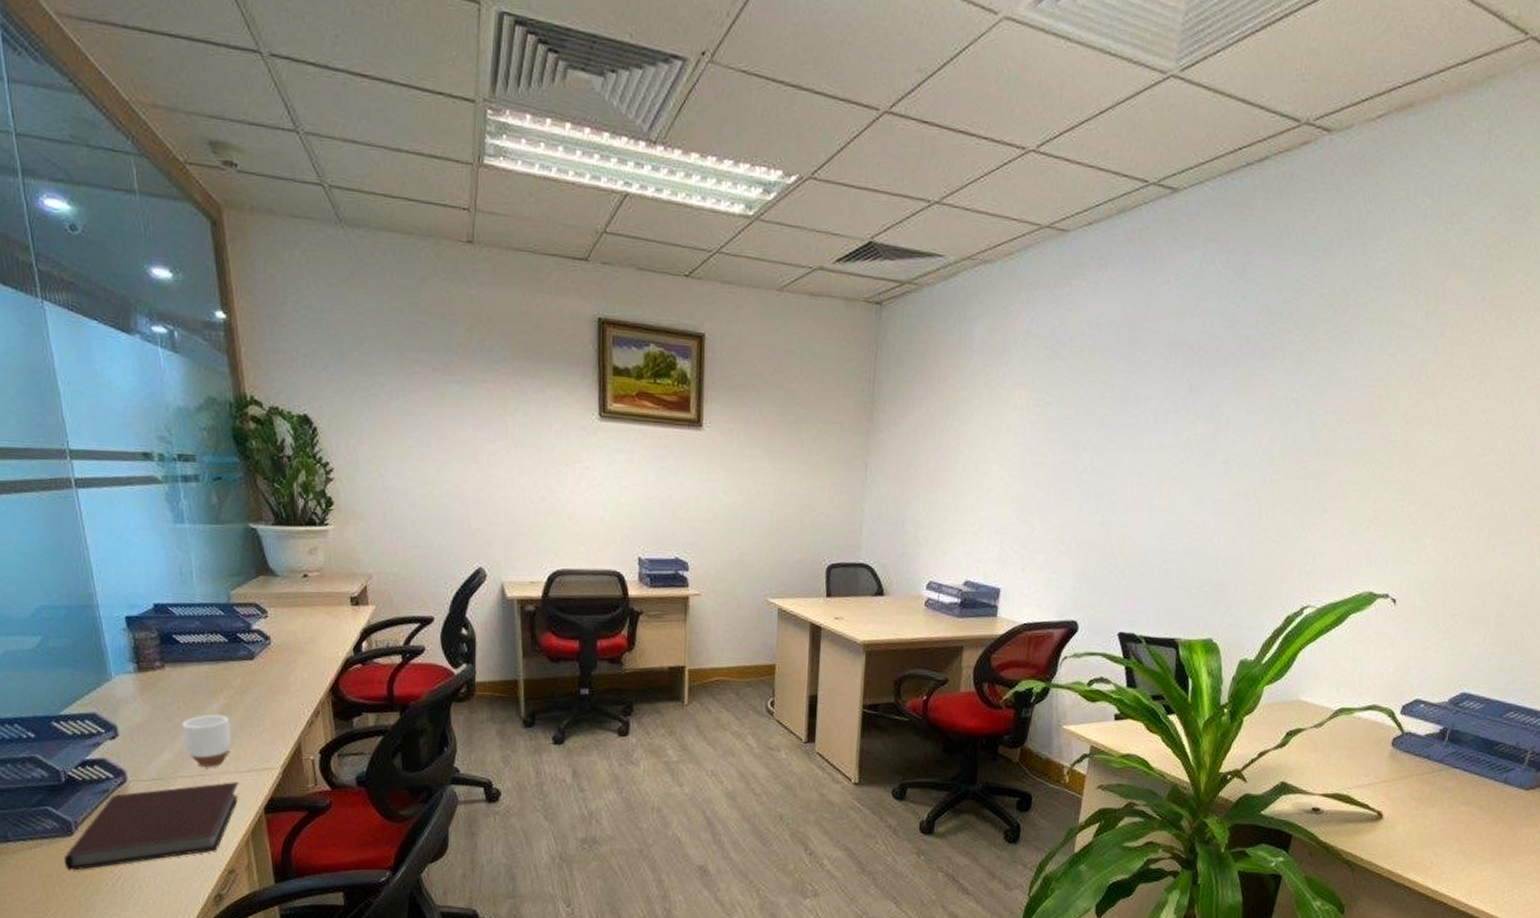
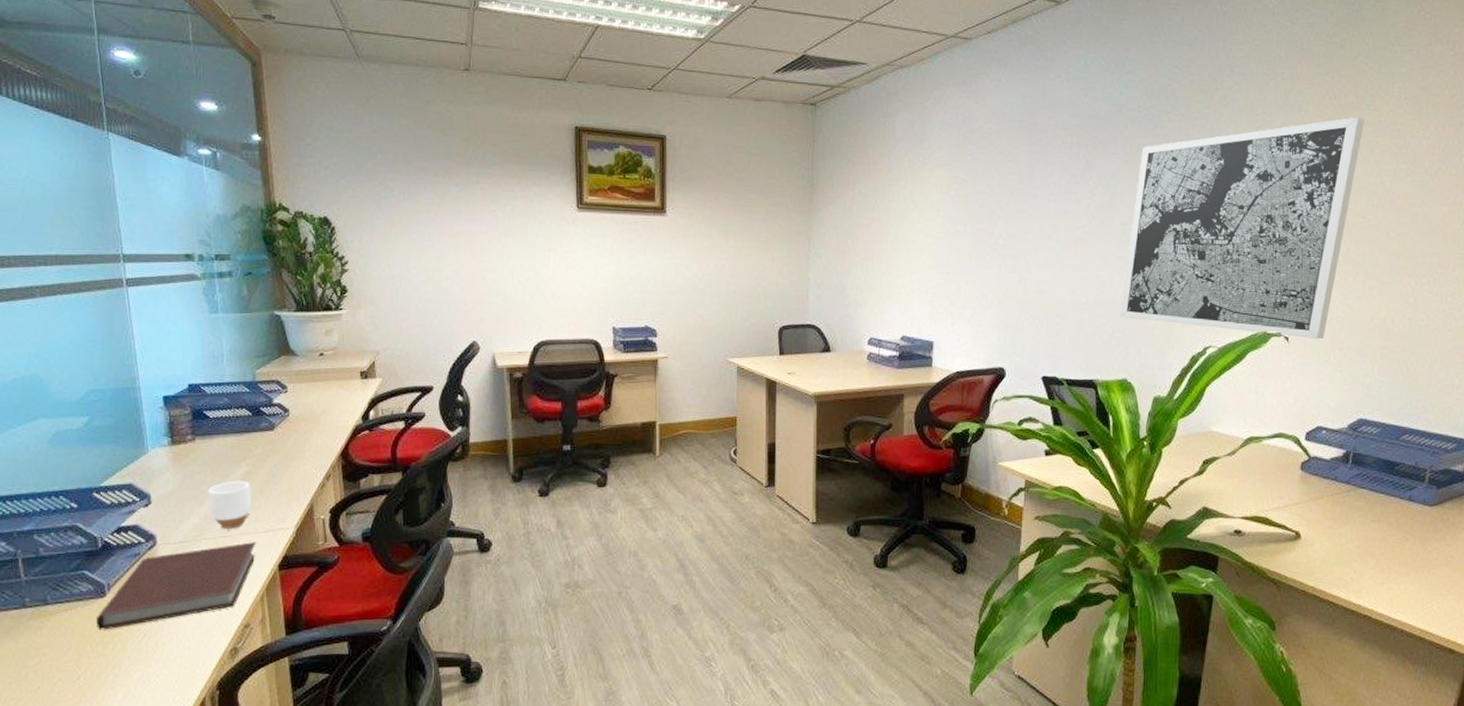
wall art: none [1212,346,1515,603] -> present [1120,116,1365,340]

